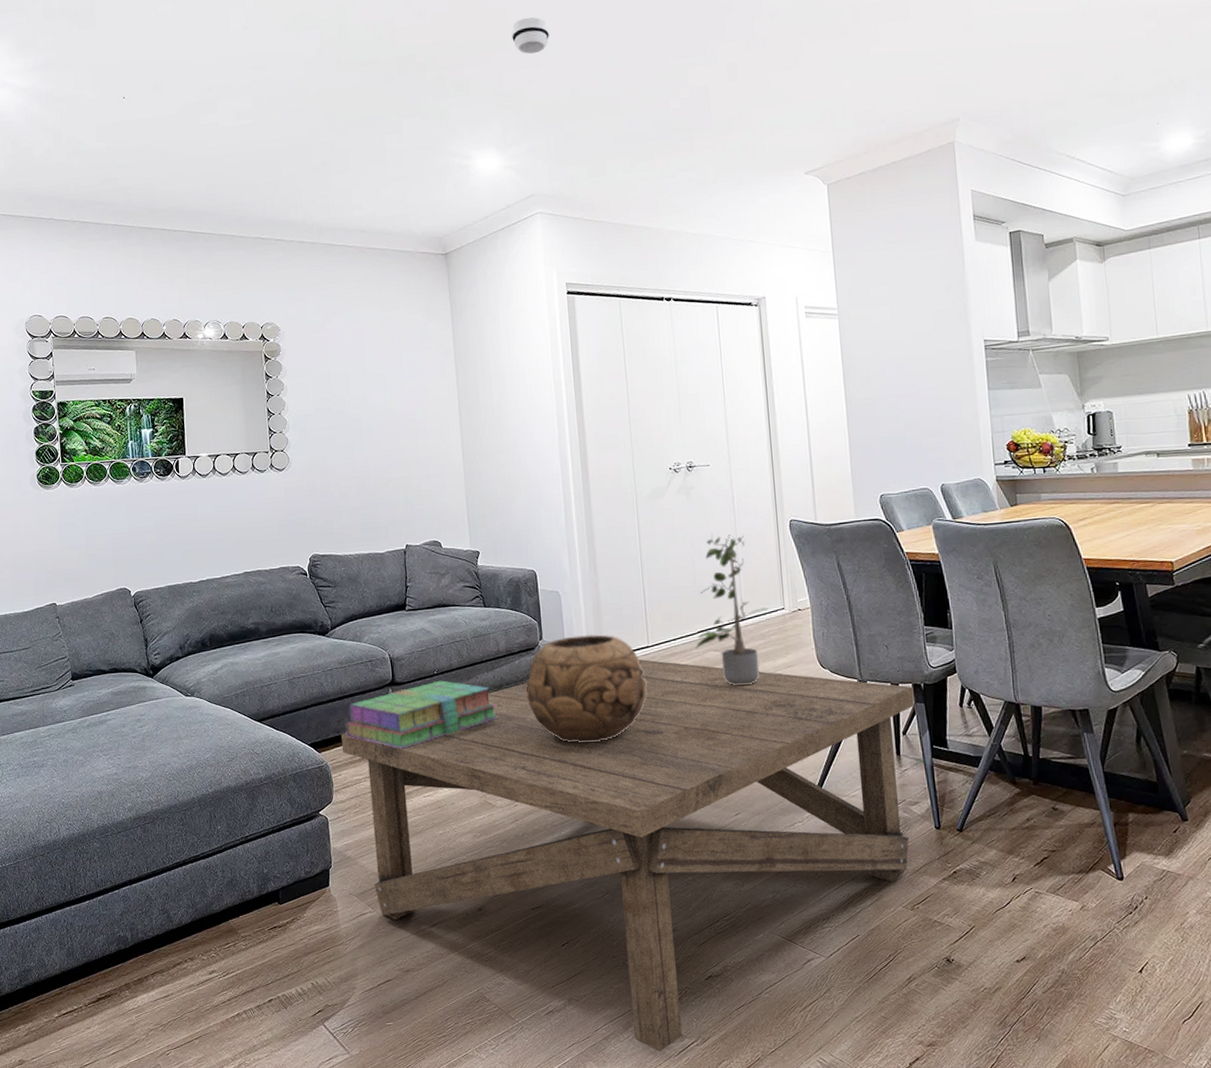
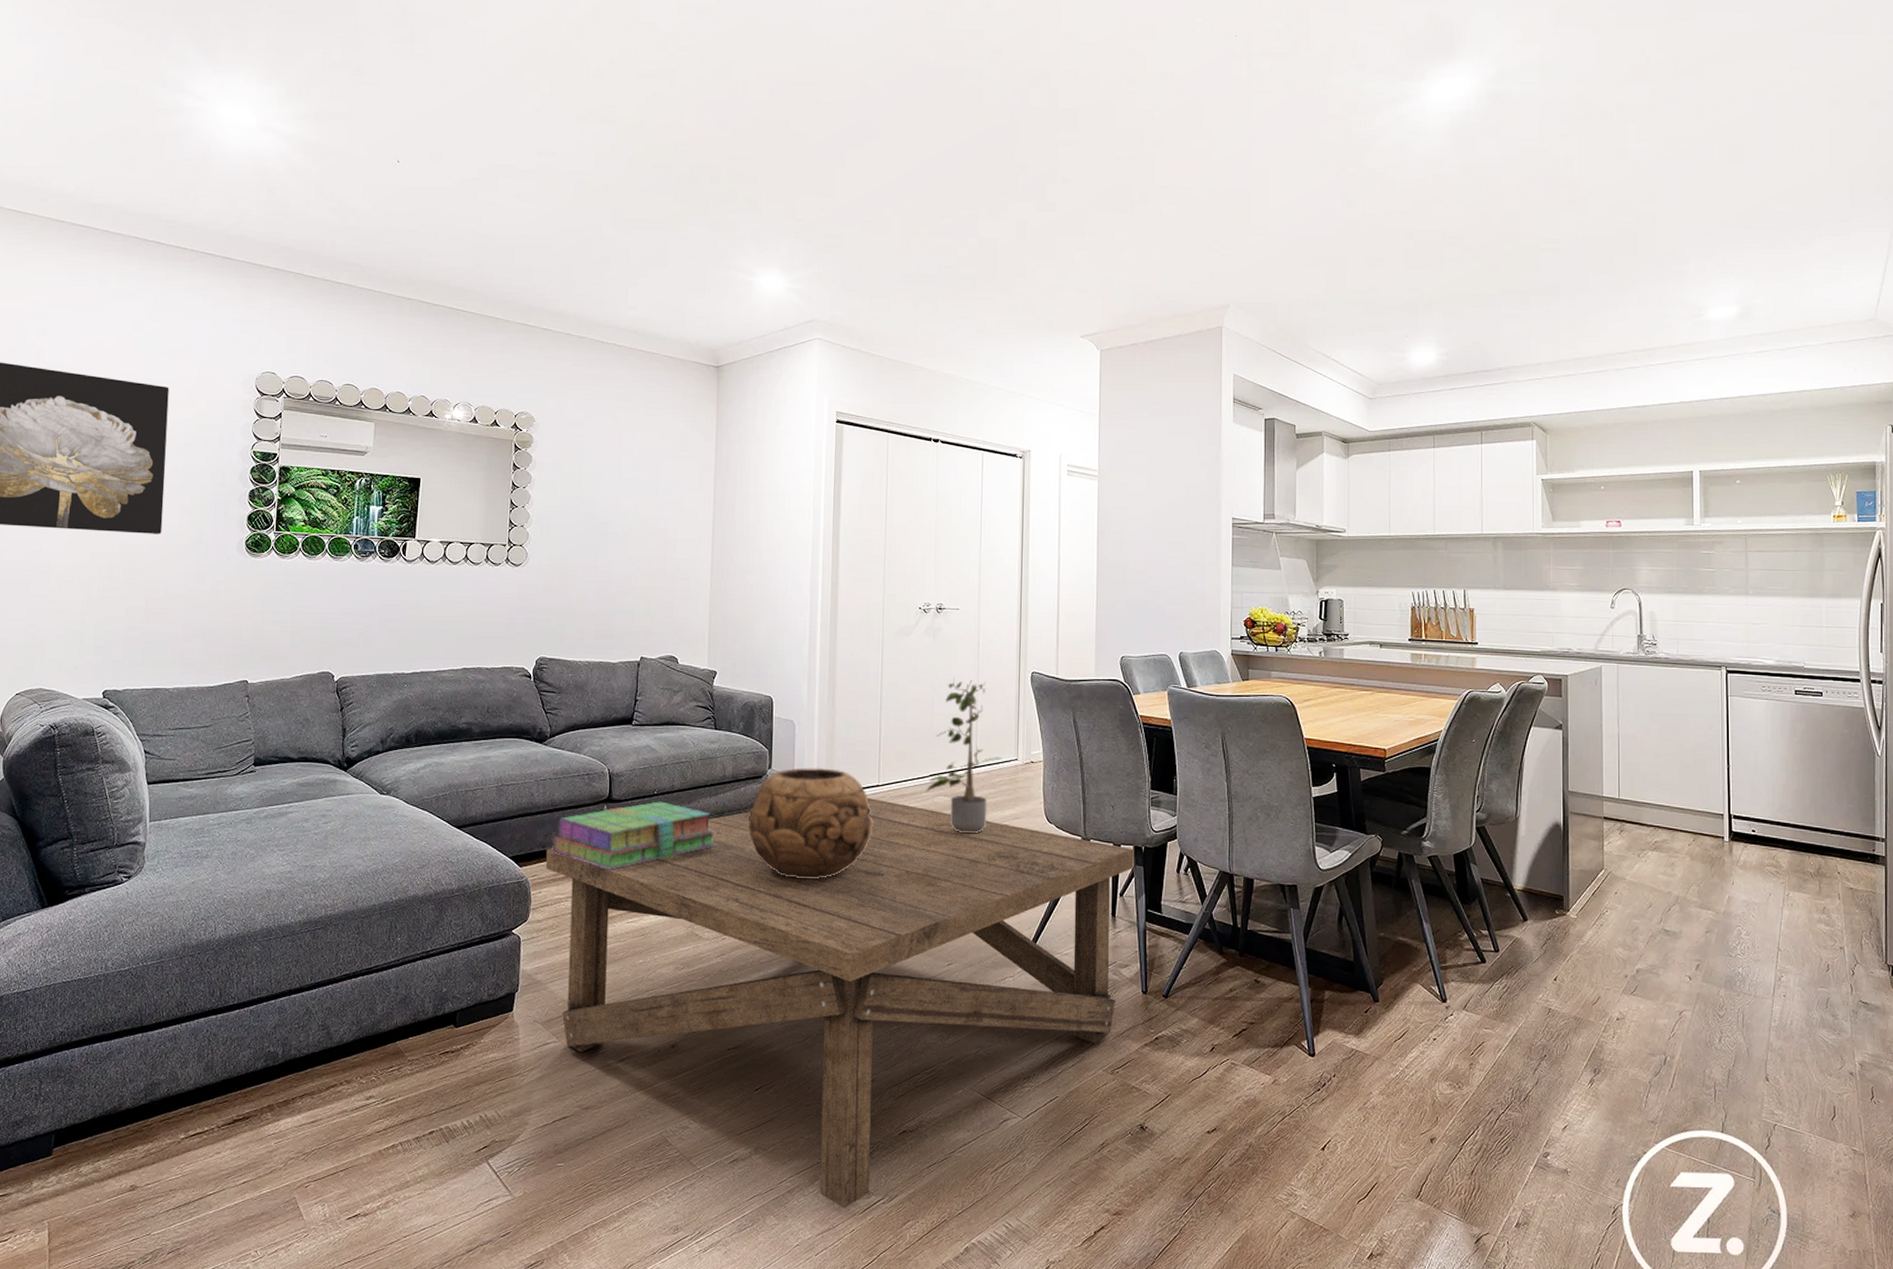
smoke detector: present [511,17,549,54] -> none [810,146,847,183]

